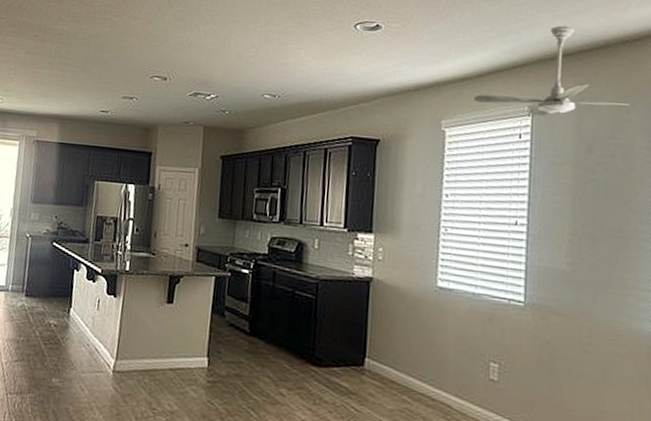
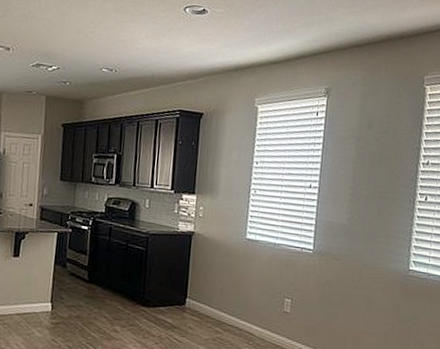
ceiling fan: present [473,25,629,117] -> none [282,20,402,98]

